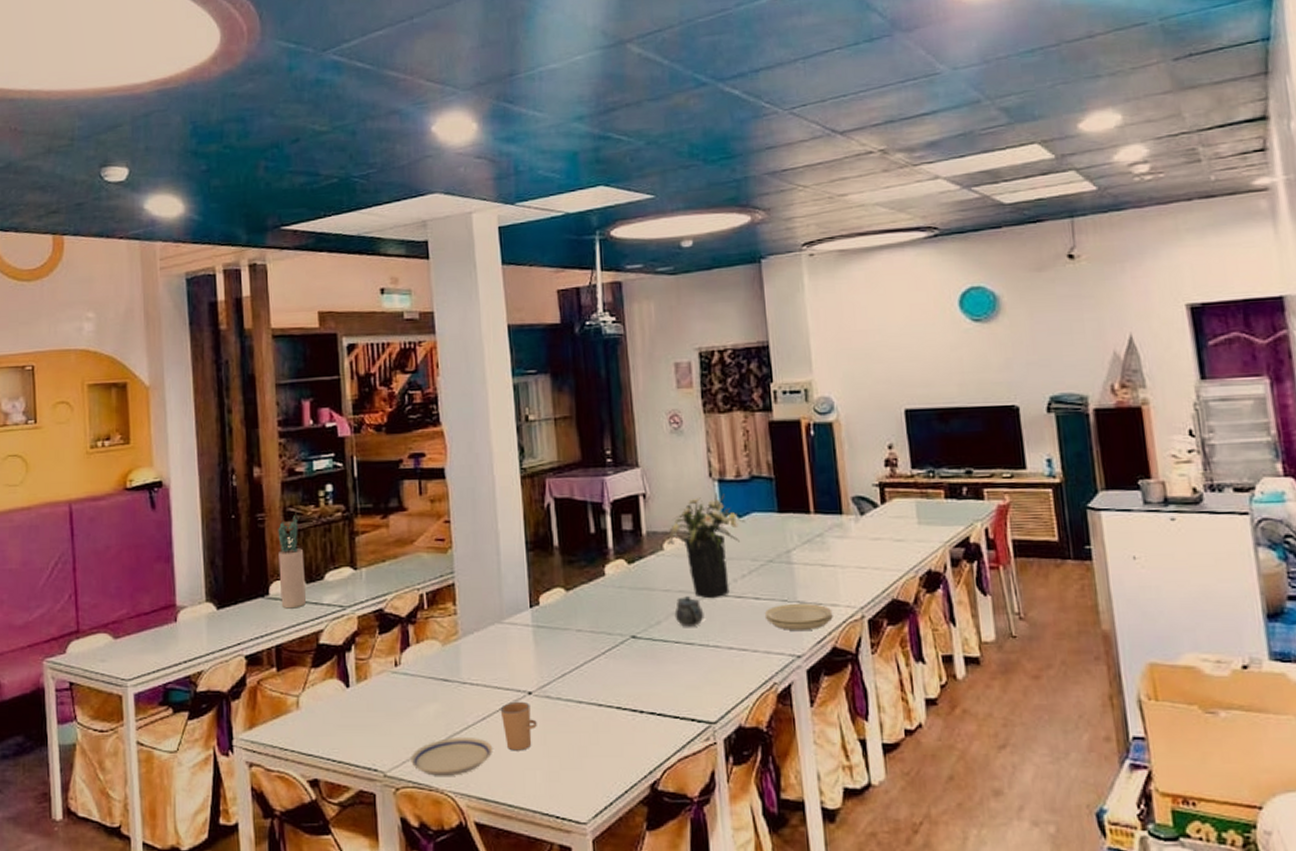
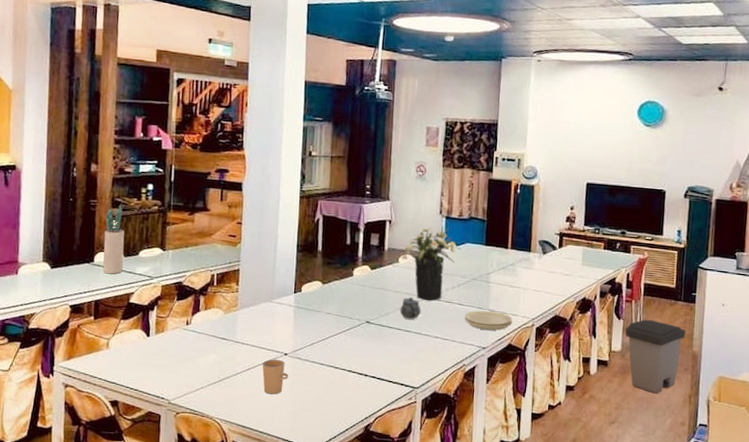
plate: present [411,736,493,776] -> none [190,380,254,408]
trash can: none [996,590,1087,697] -> present [625,319,686,393]

